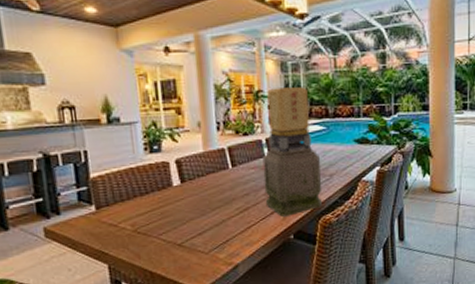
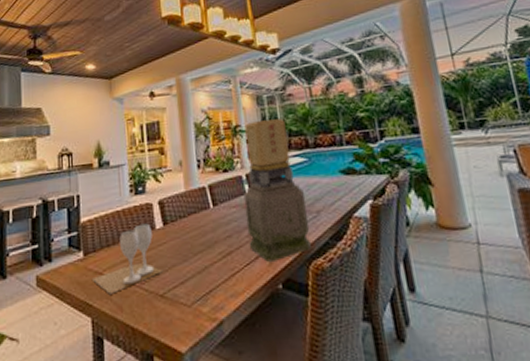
wineglass: none [107,180,180,244] -> present [93,223,162,294]

